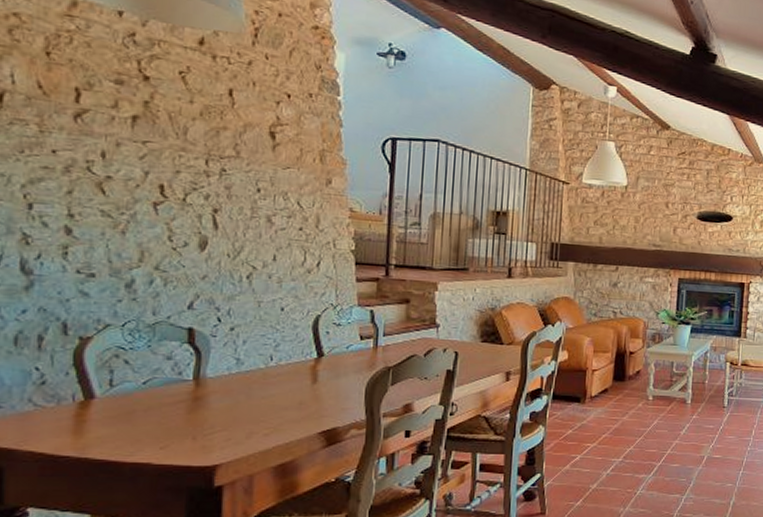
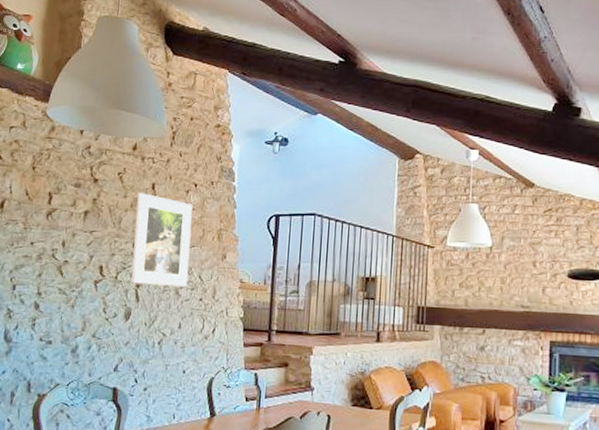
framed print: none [205,98,286,214] -> present [130,193,193,287]

